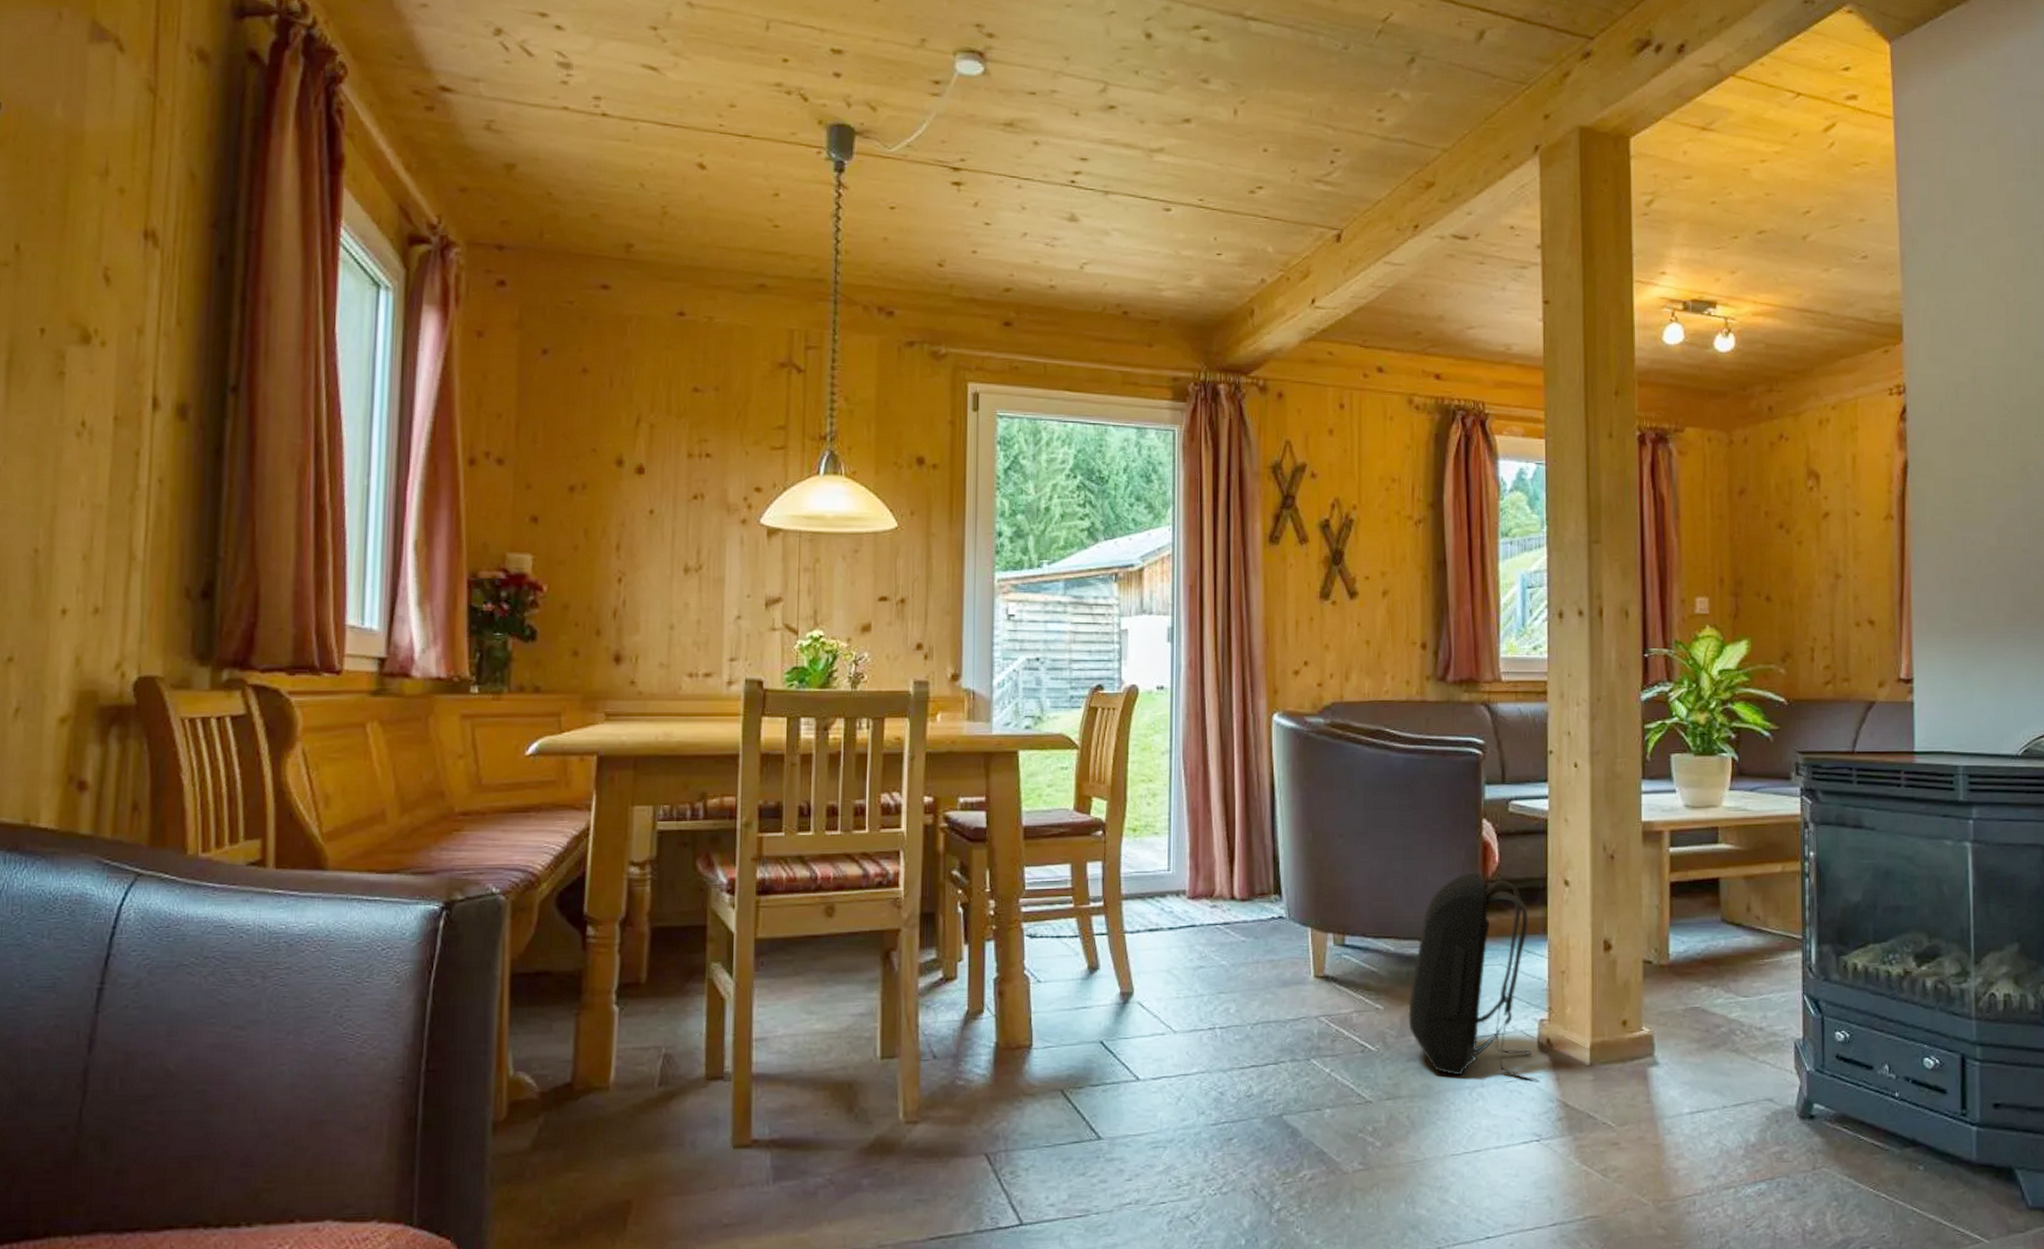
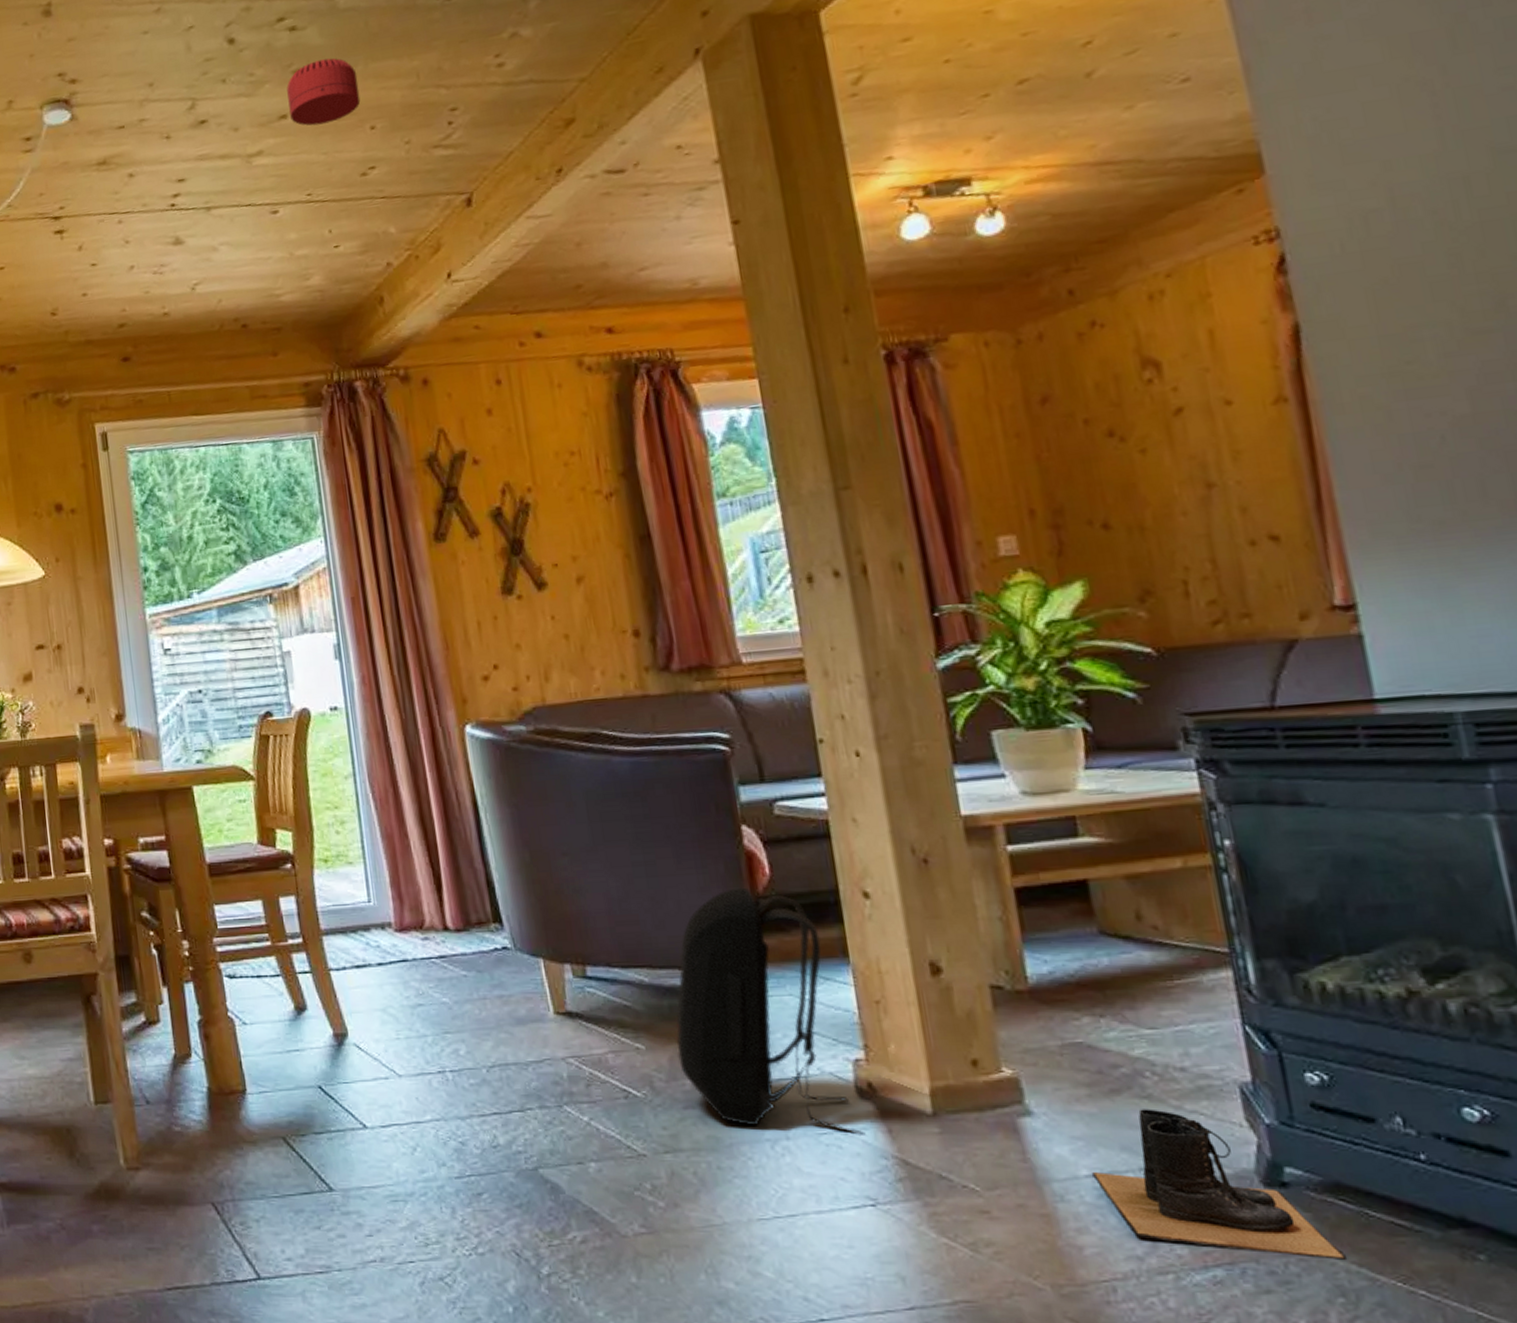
smoke detector: none [1194,75,1258,137] -> present [286,58,361,126]
boots: none [1692,1059,1842,1173] -> present [1092,1109,1346,1260]

